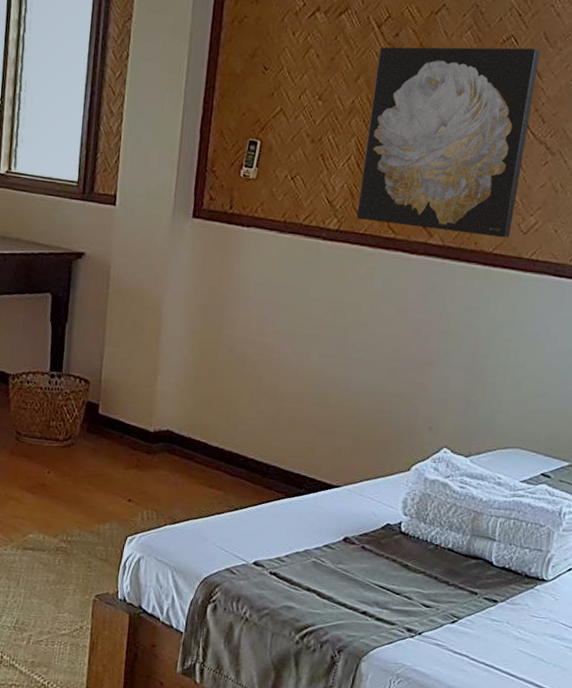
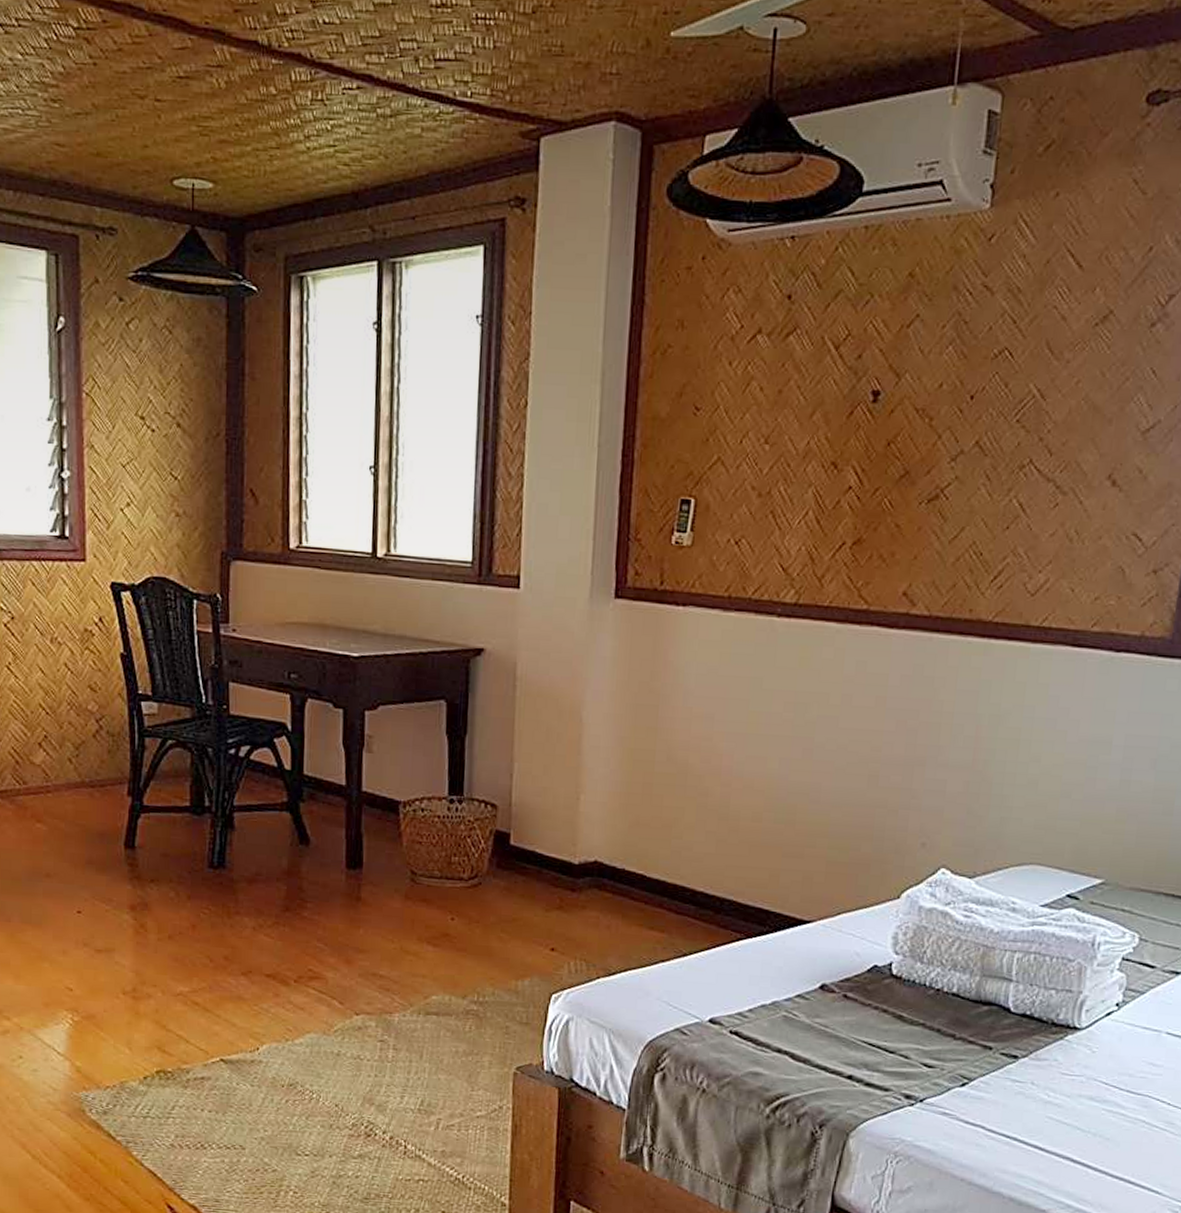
wall art: present [356,47,540,238] -> none [818,362,1042,602]

